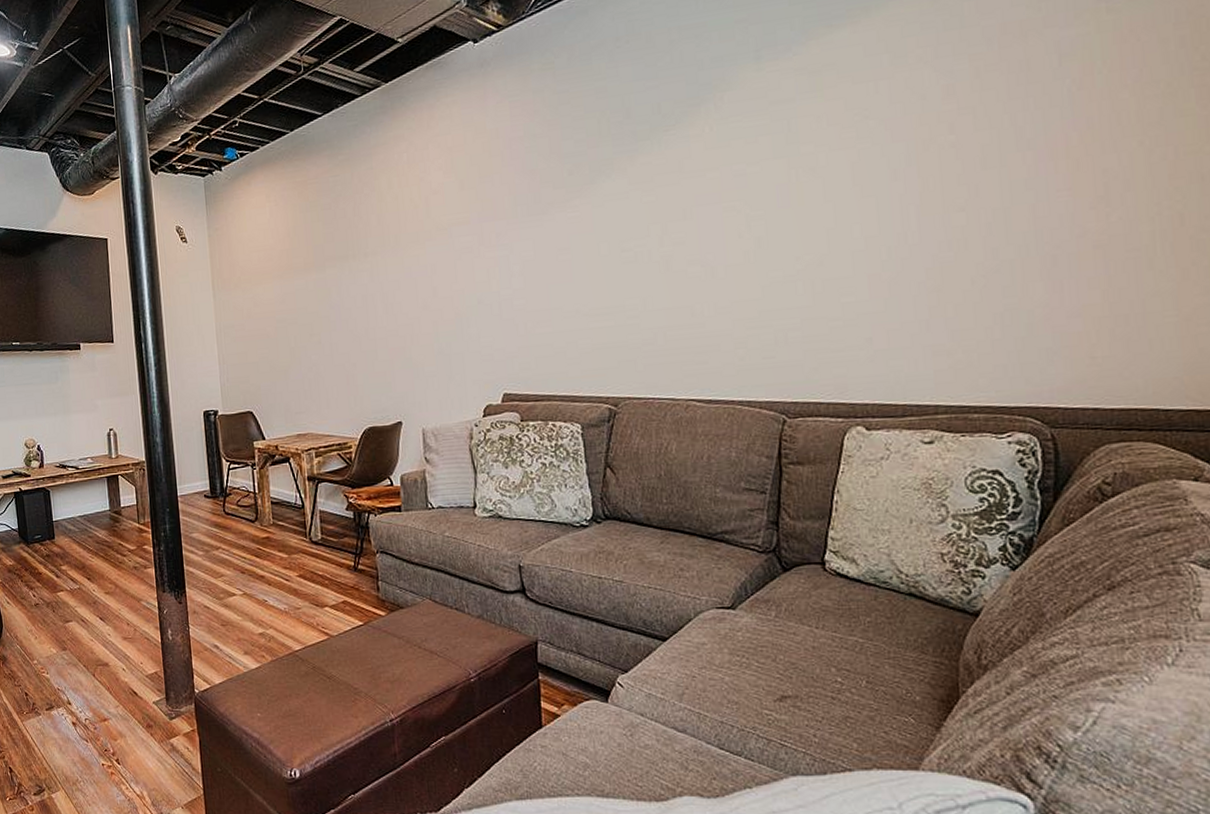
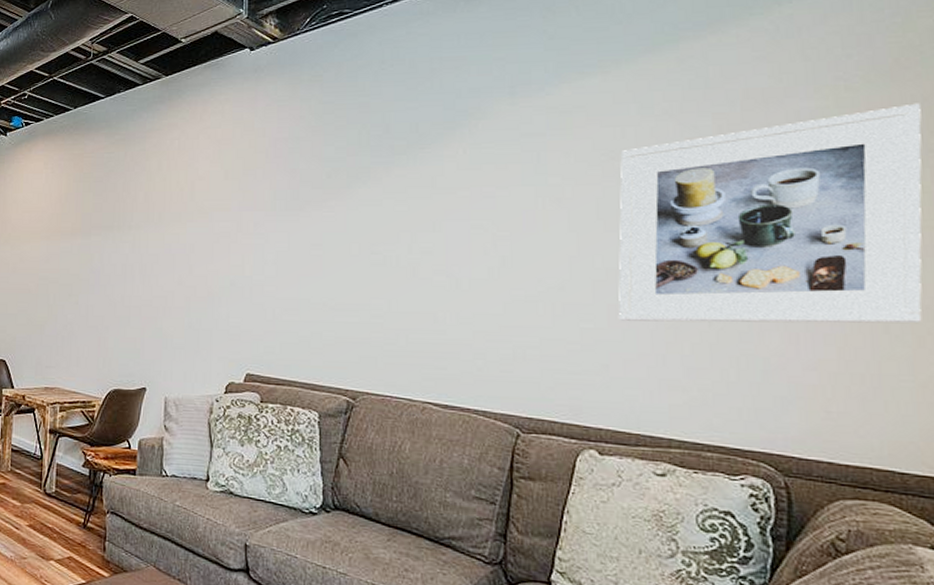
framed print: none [875,18,1186,290] -> present [618,103,922,324]

